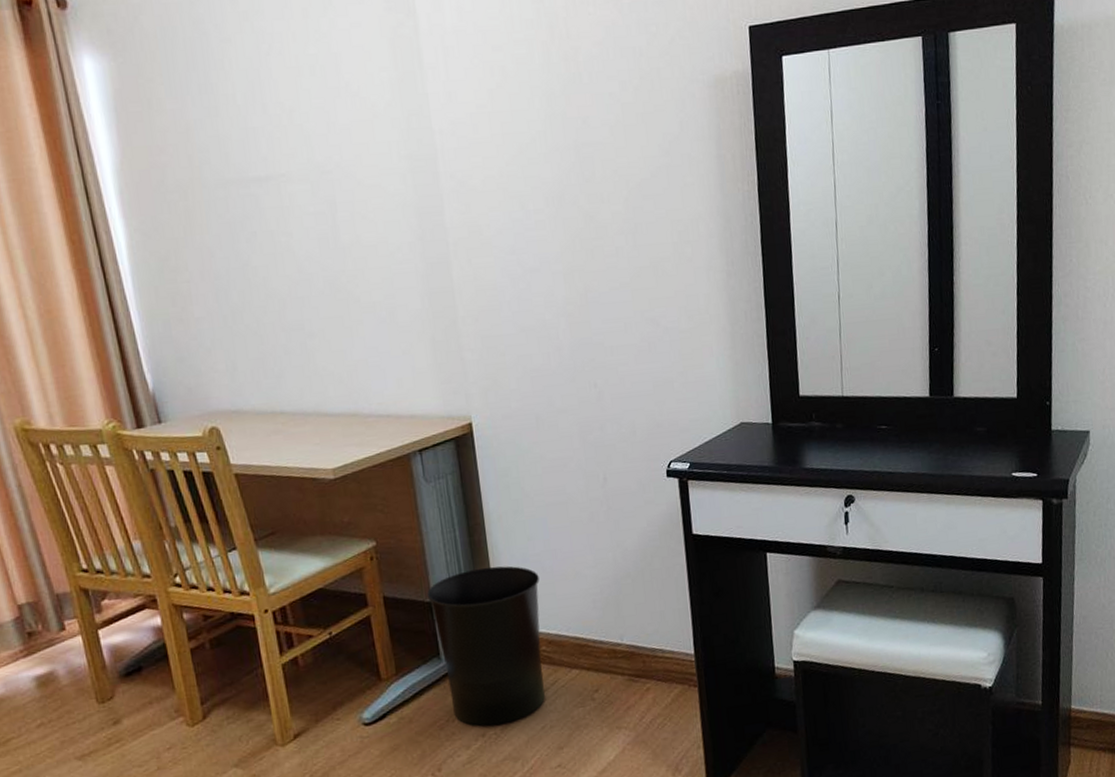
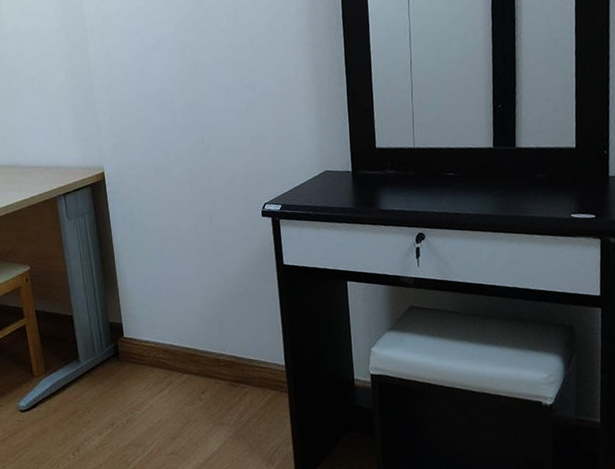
waste bin: present [426,566,545,726] -> none [68,288,162,417]

